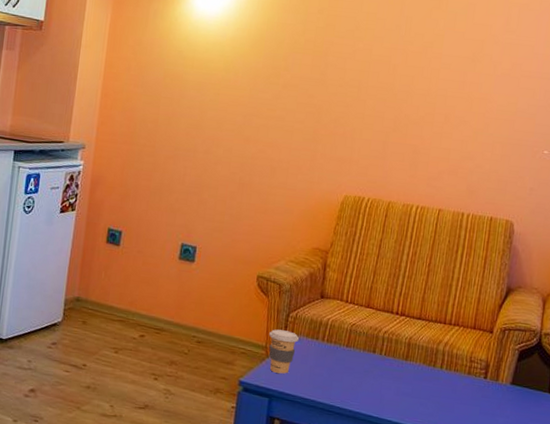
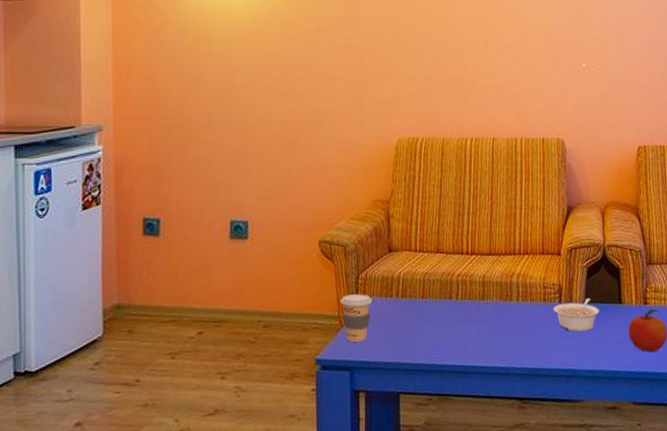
legume: none [476,380,526,413] -> present [553,299,599,332]

